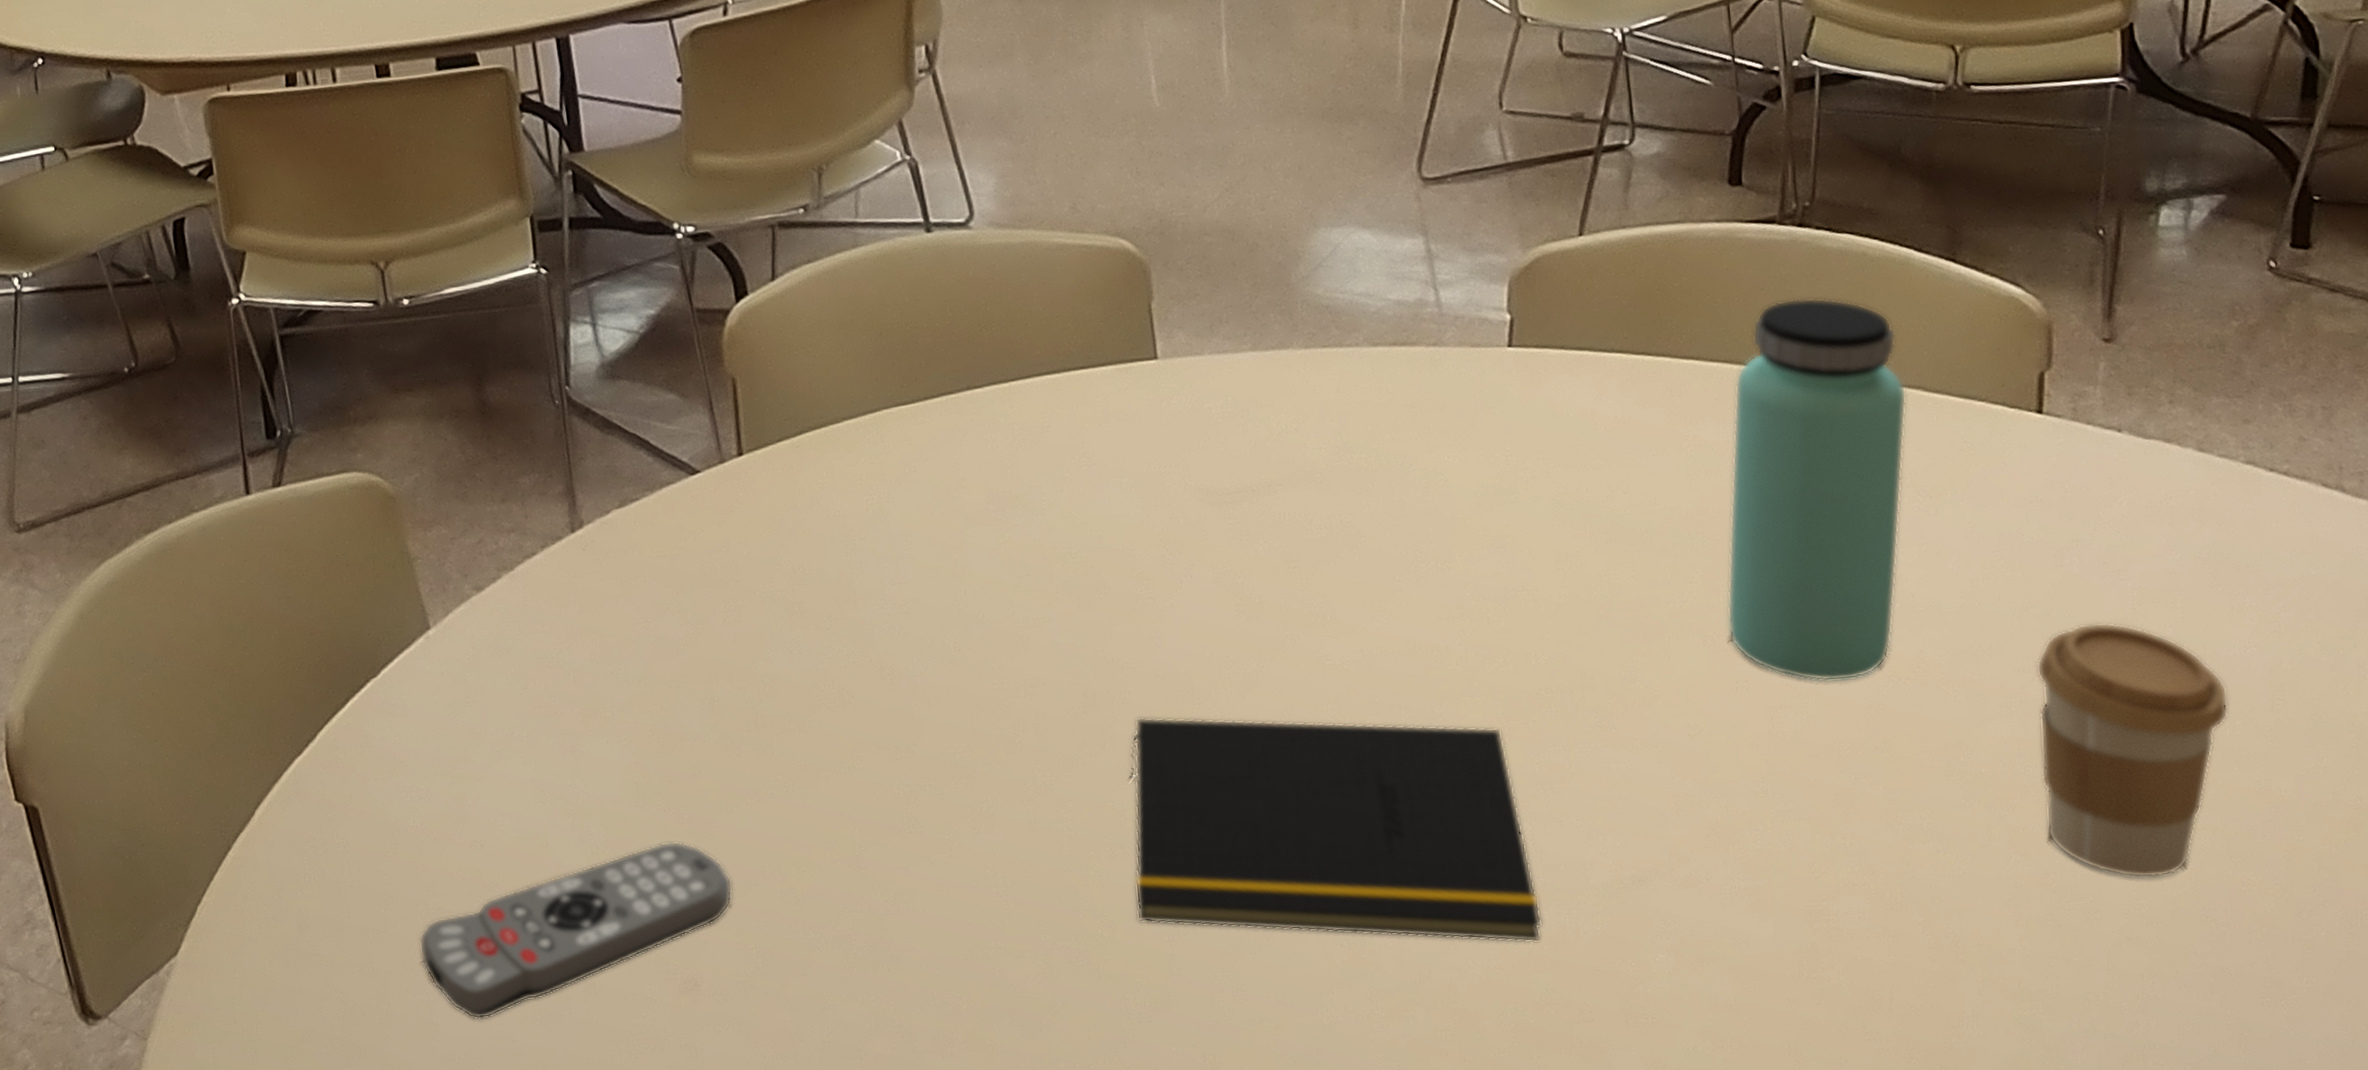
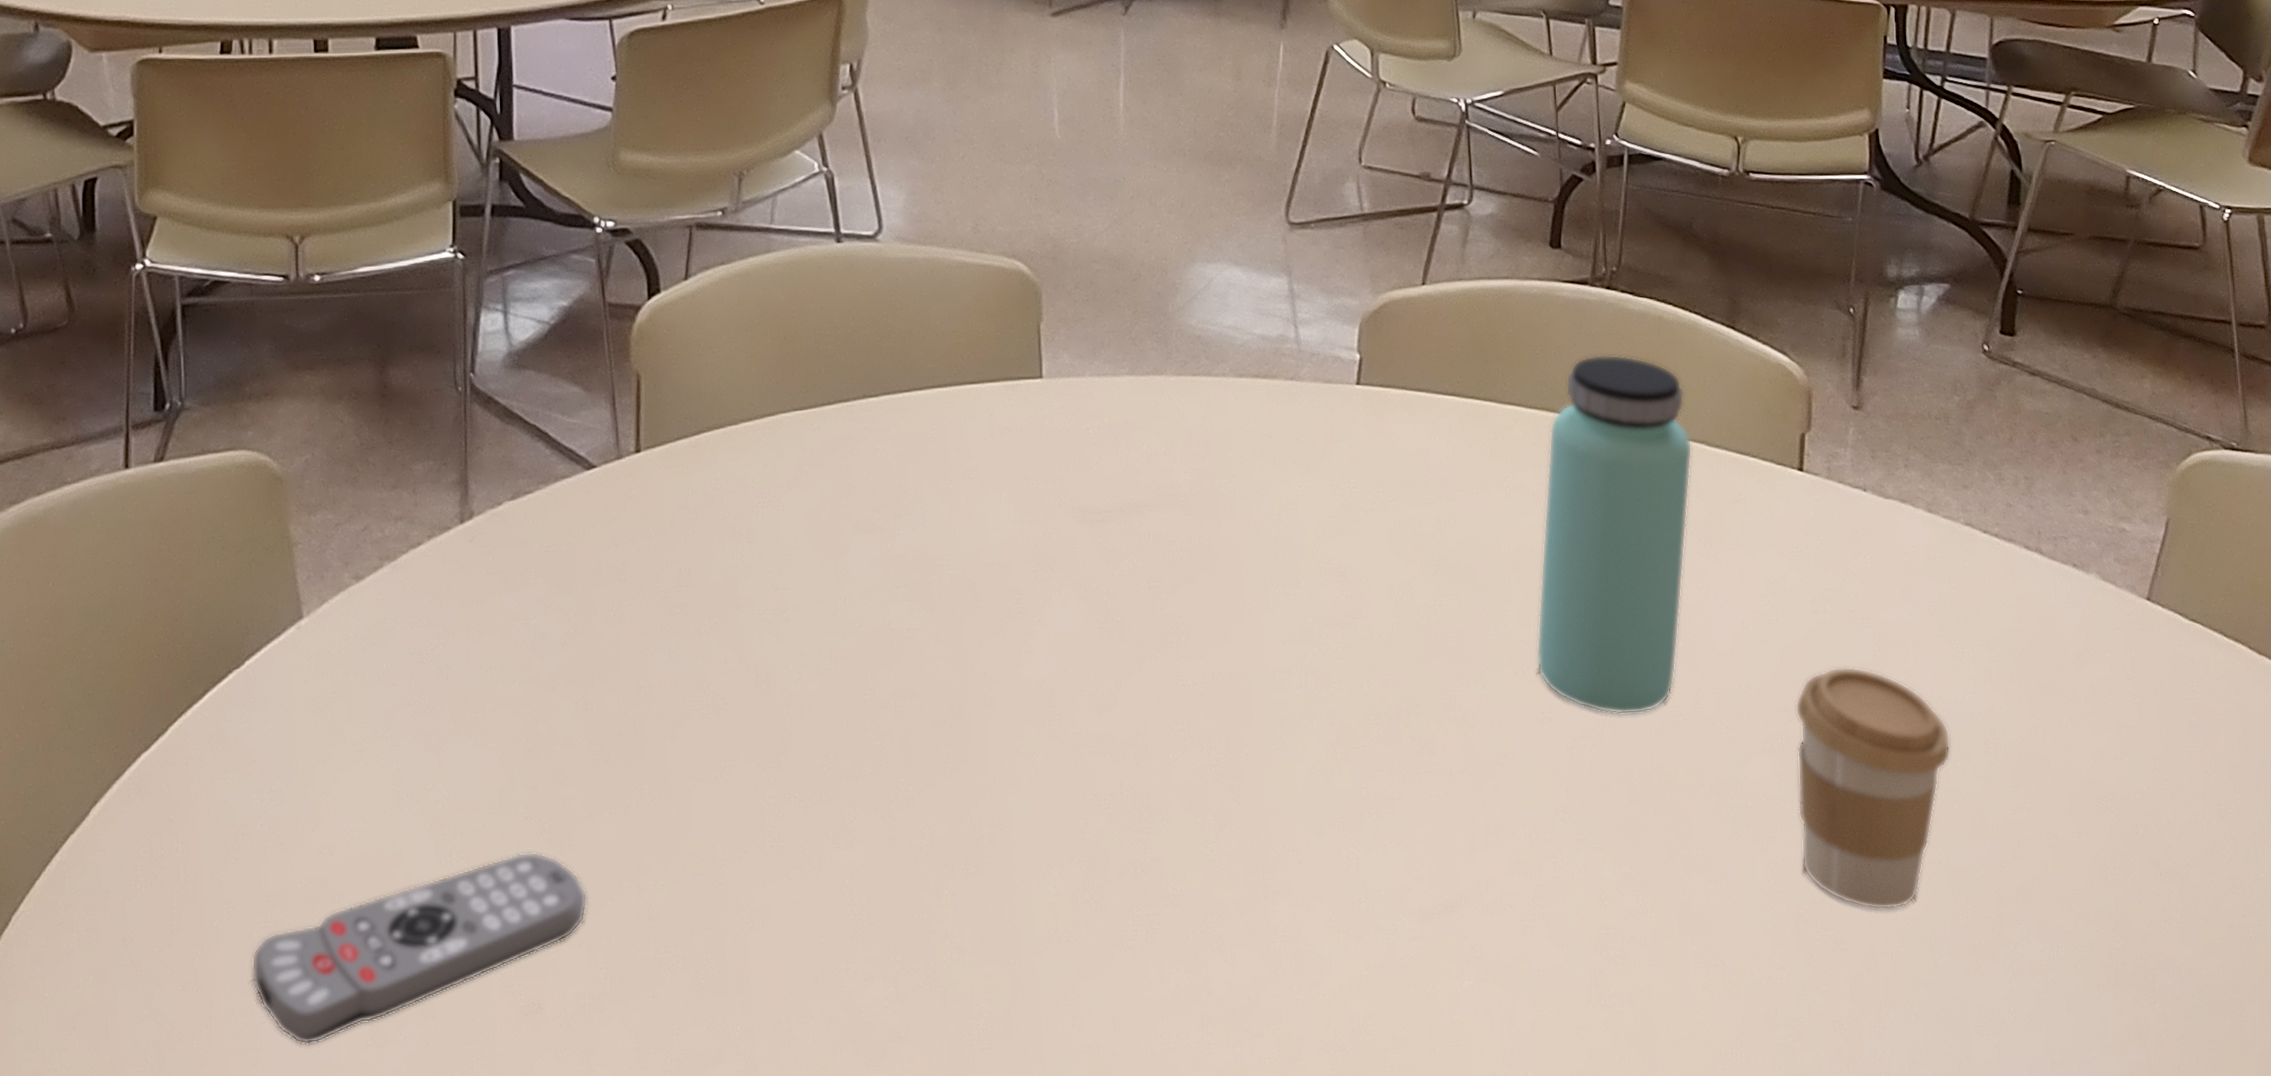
notepad: present [1129,717,1543,943] -> none [985,732,1363,968]

